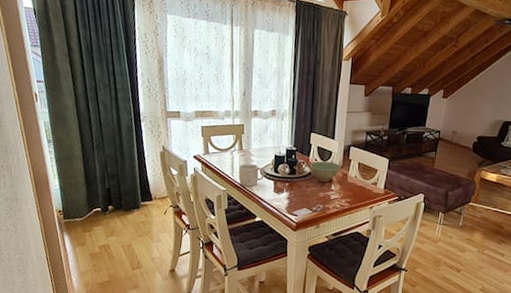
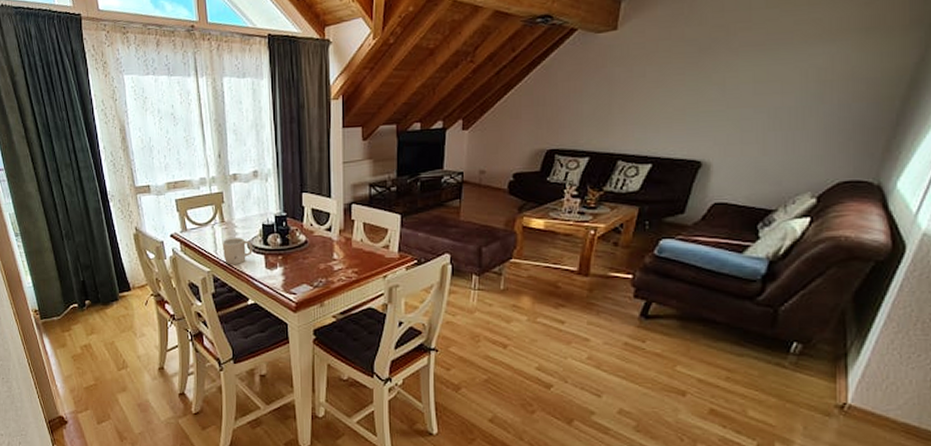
bowl: present [309,161,341,182] -> none [304,226,342,250]

